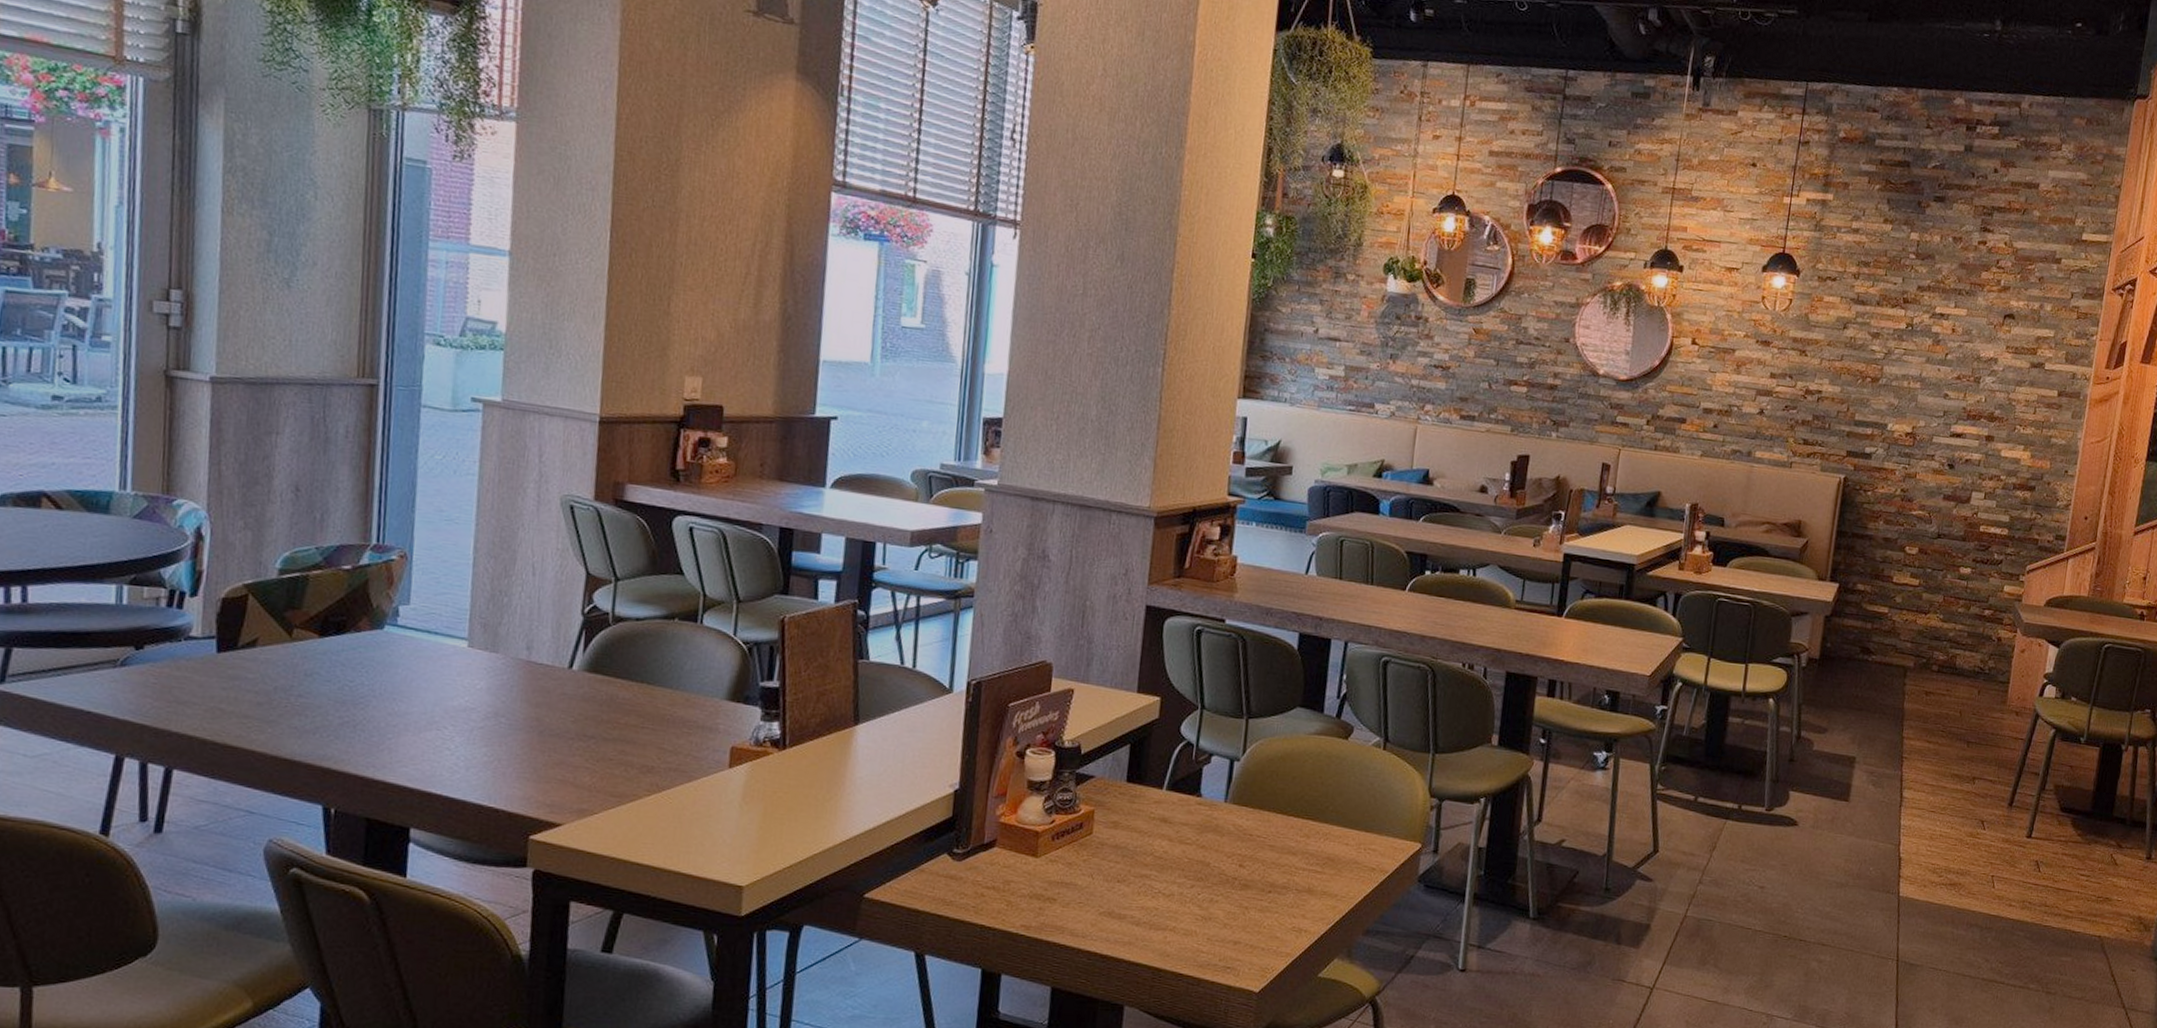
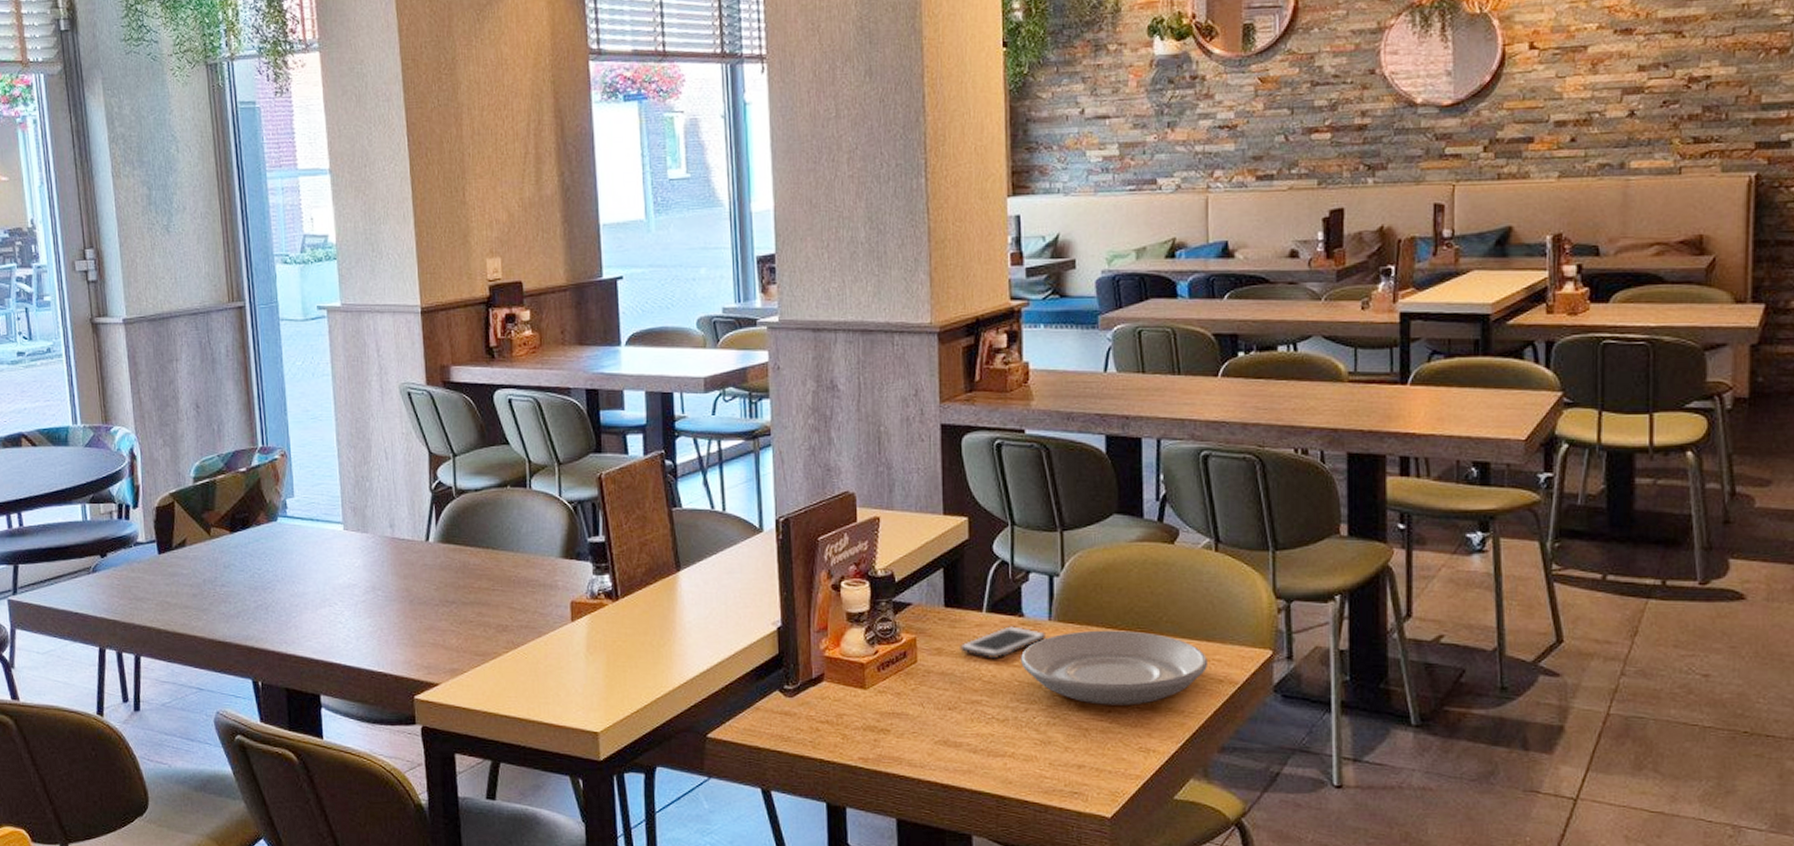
cell phone: none [1136,805,1220,837] -> present [960,626,1046,660]
plate: none [1193,814,1365,887] -> present [1021,630,1209,706]

